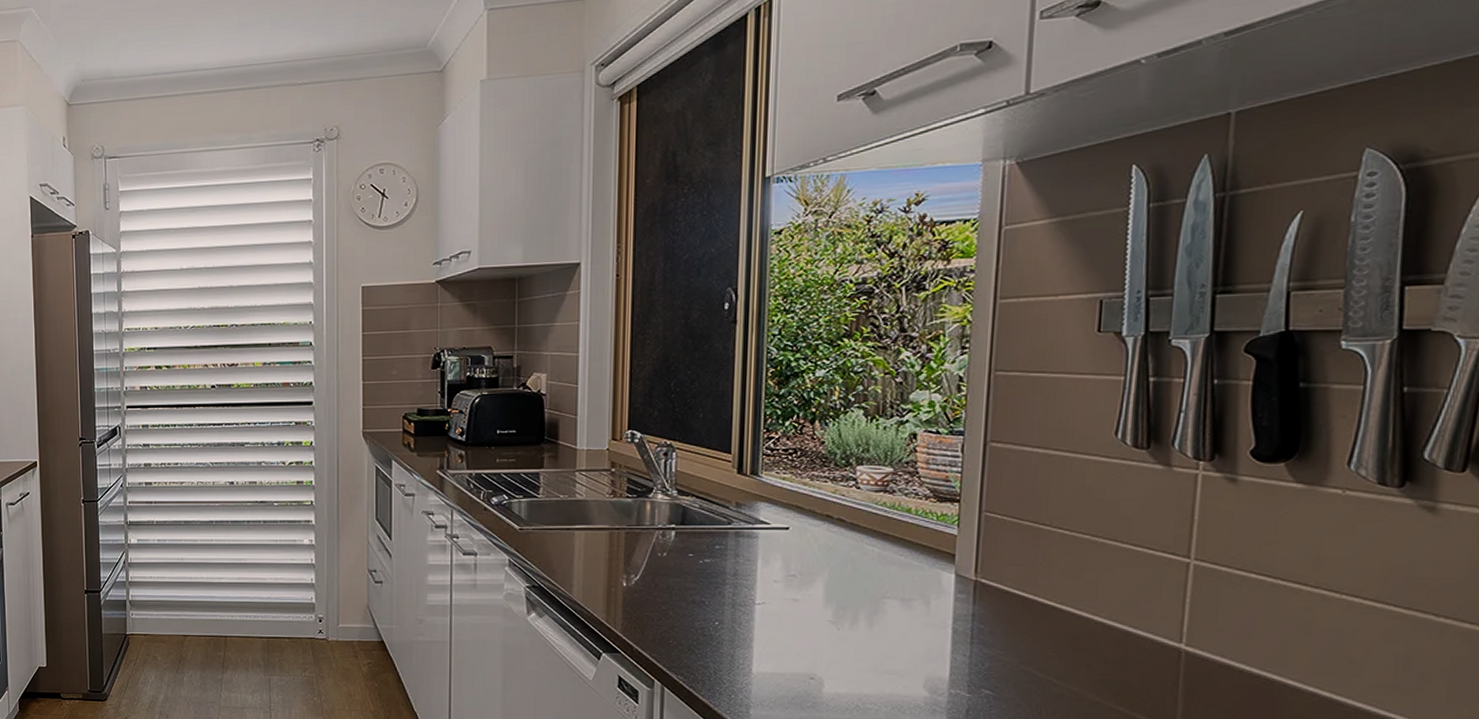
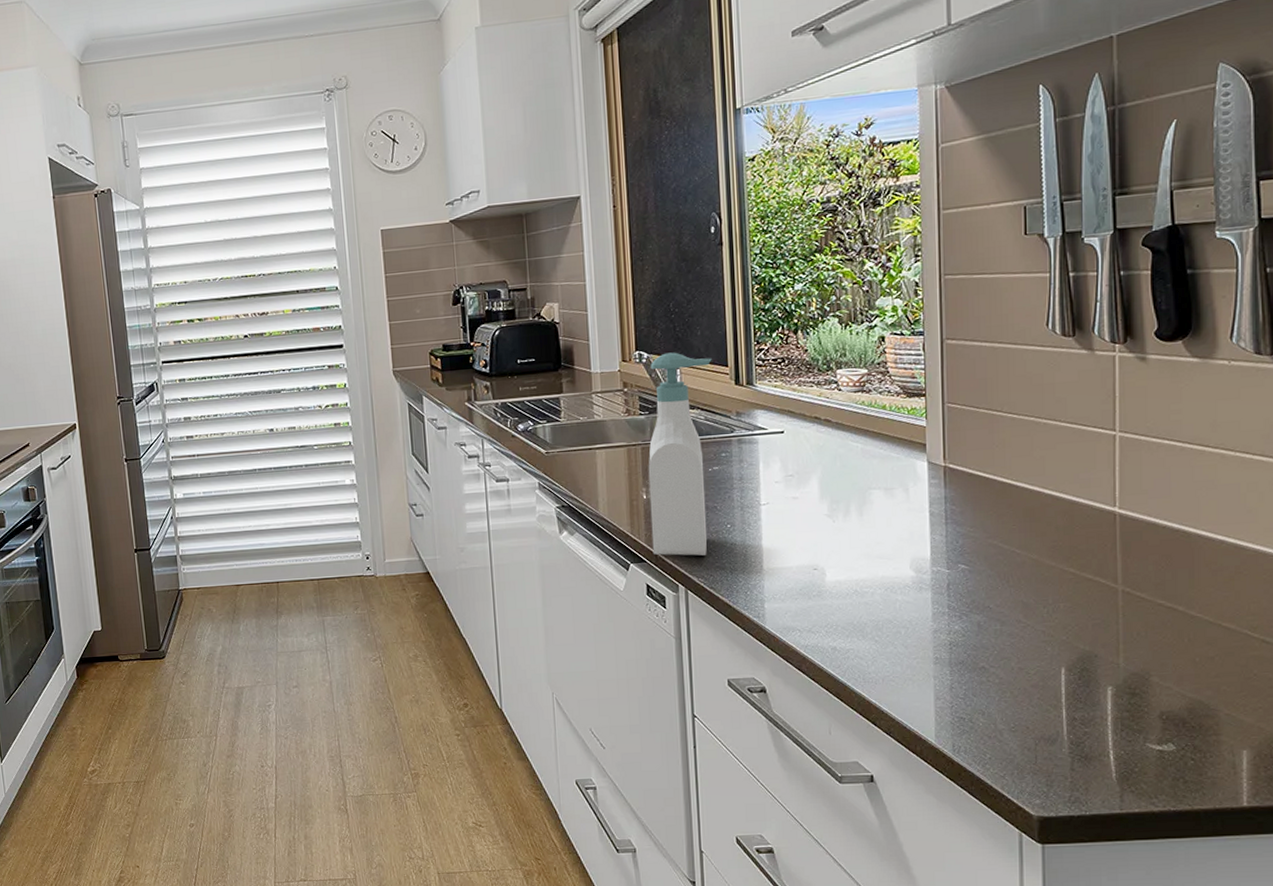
soap bottle: none [628,434,713,652] -> present [648,352,712,556]

